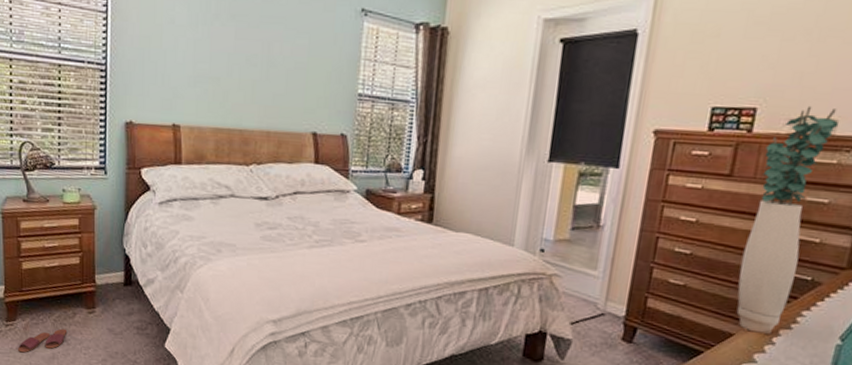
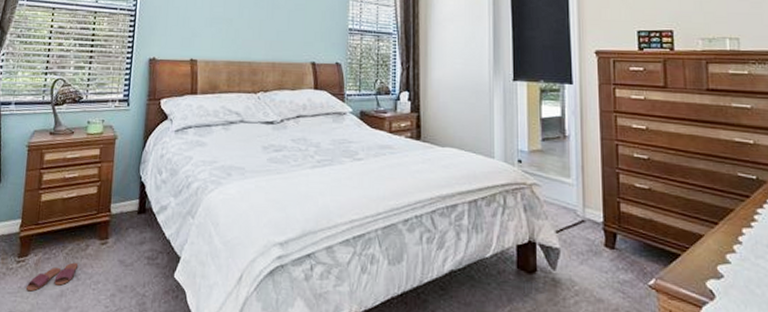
vase: present [736,105,840,335] -> none [688,27,743,235]

